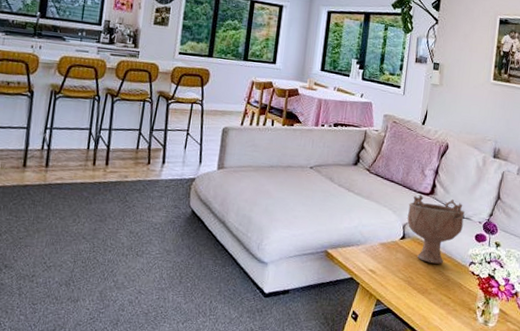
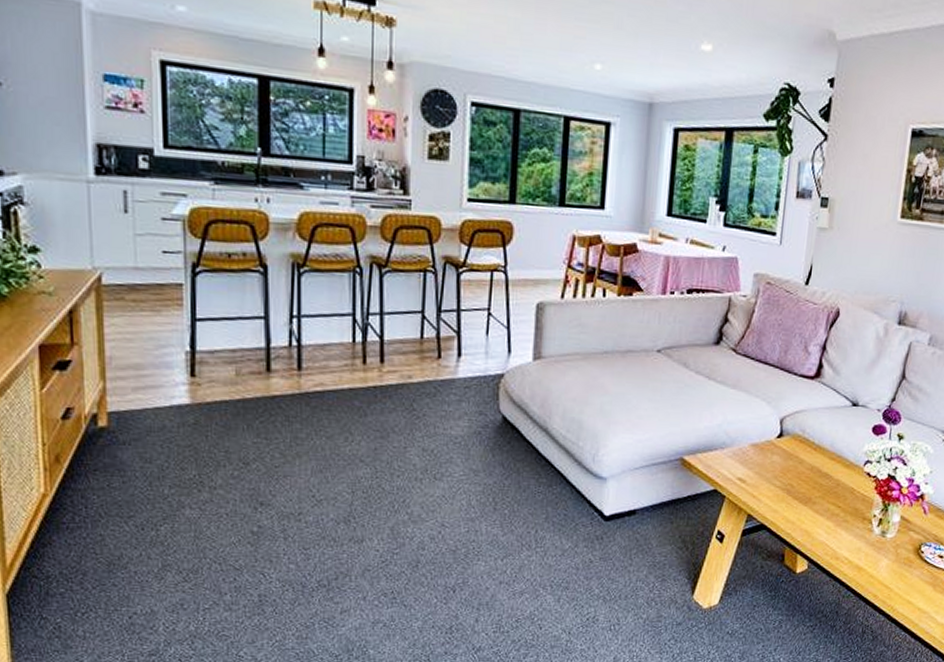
decorative bowl: present [407,195,465,264] -> none [786,379,859,466]

